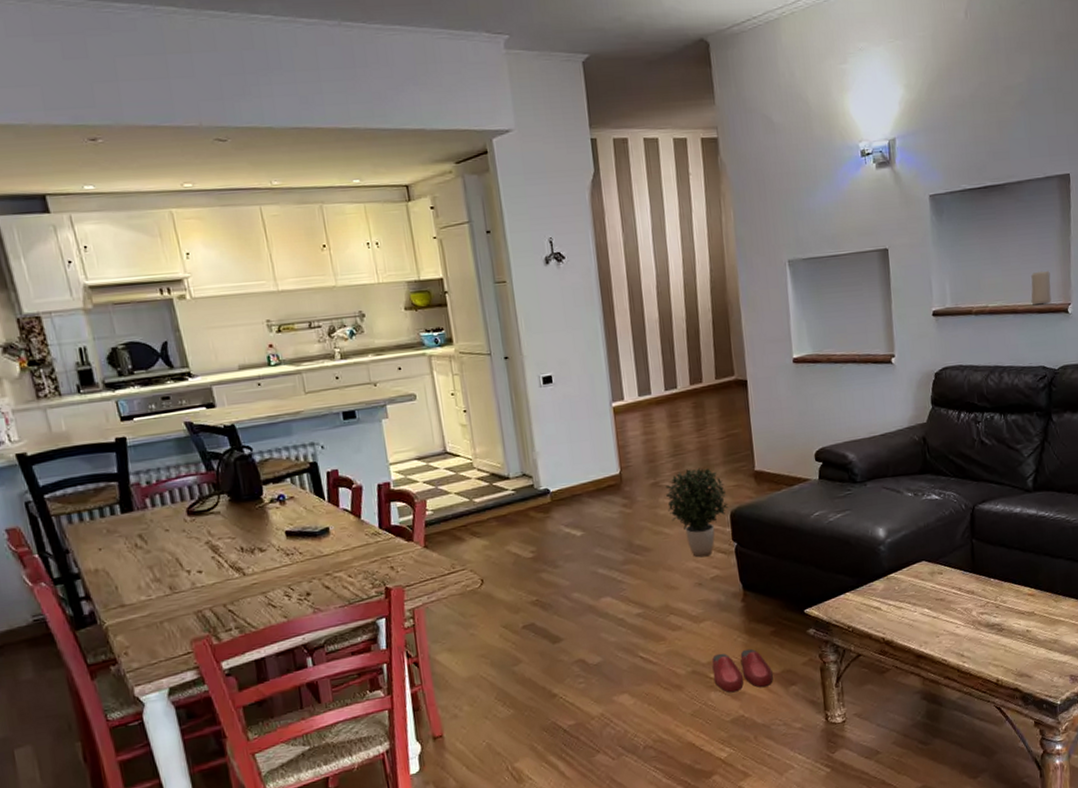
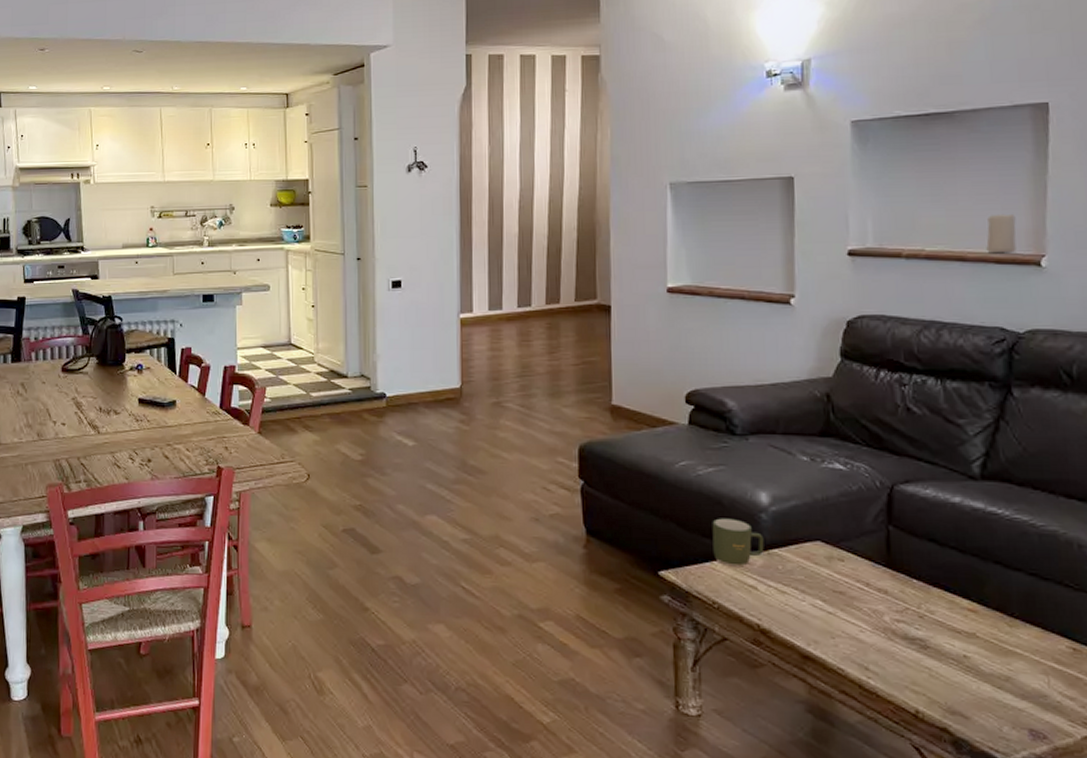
potted plant: present [665,468,729,558] -> none [508,393,577,491]
slippers: present [711,648,773,692] -> none [542,601,614,651]
mug: none [843,554,884,594] -> present [712,518,764,567]

